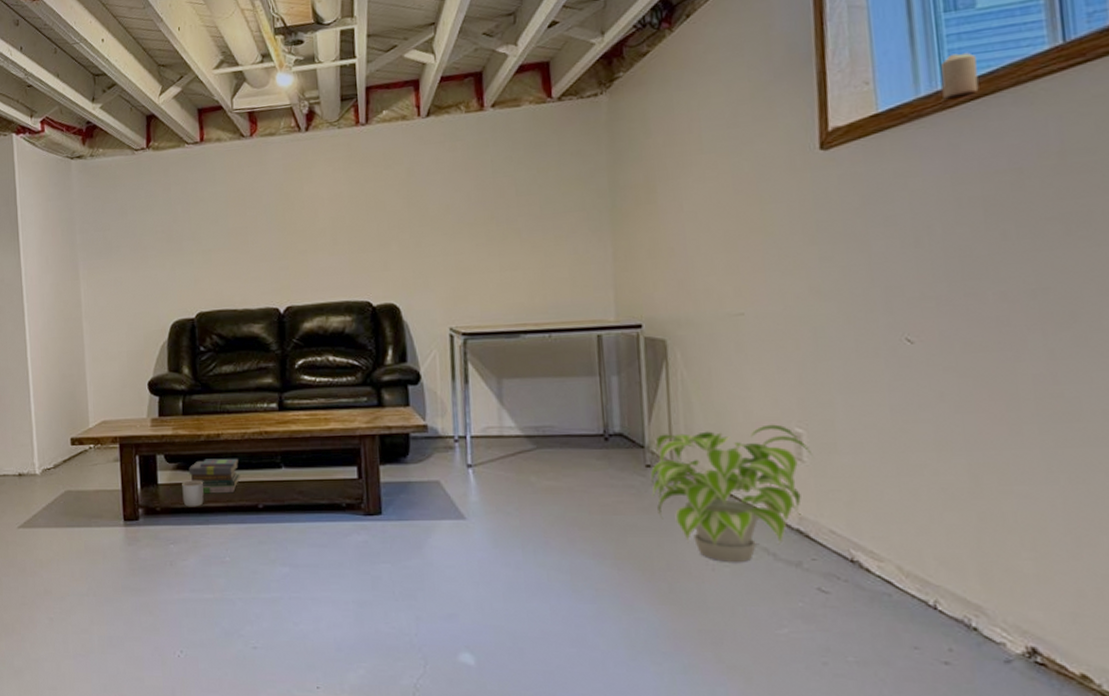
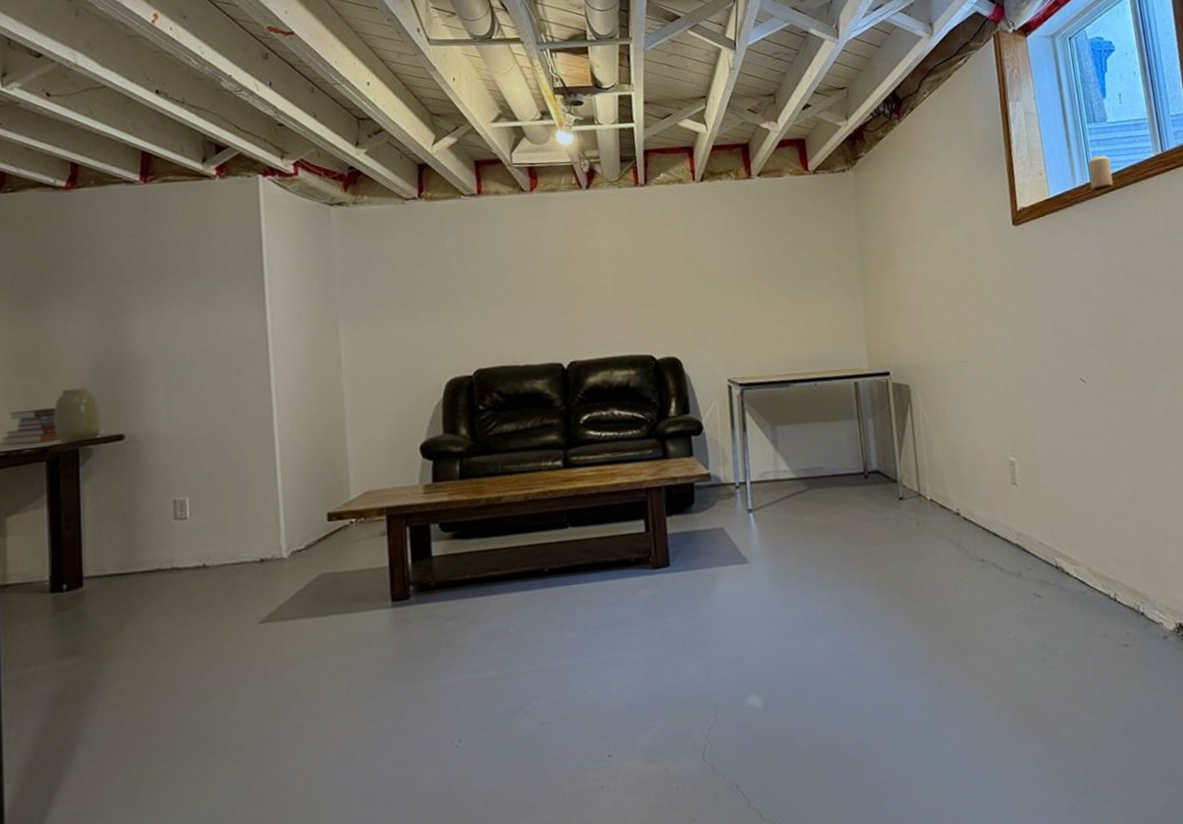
mug: present [182,480,204,507] -> none [459,547,485,579]
books: present [188,458,241,494] -> none [467,521,524,563]
plant: present [650,424,813,562] -> none [903,454,1024,579]

